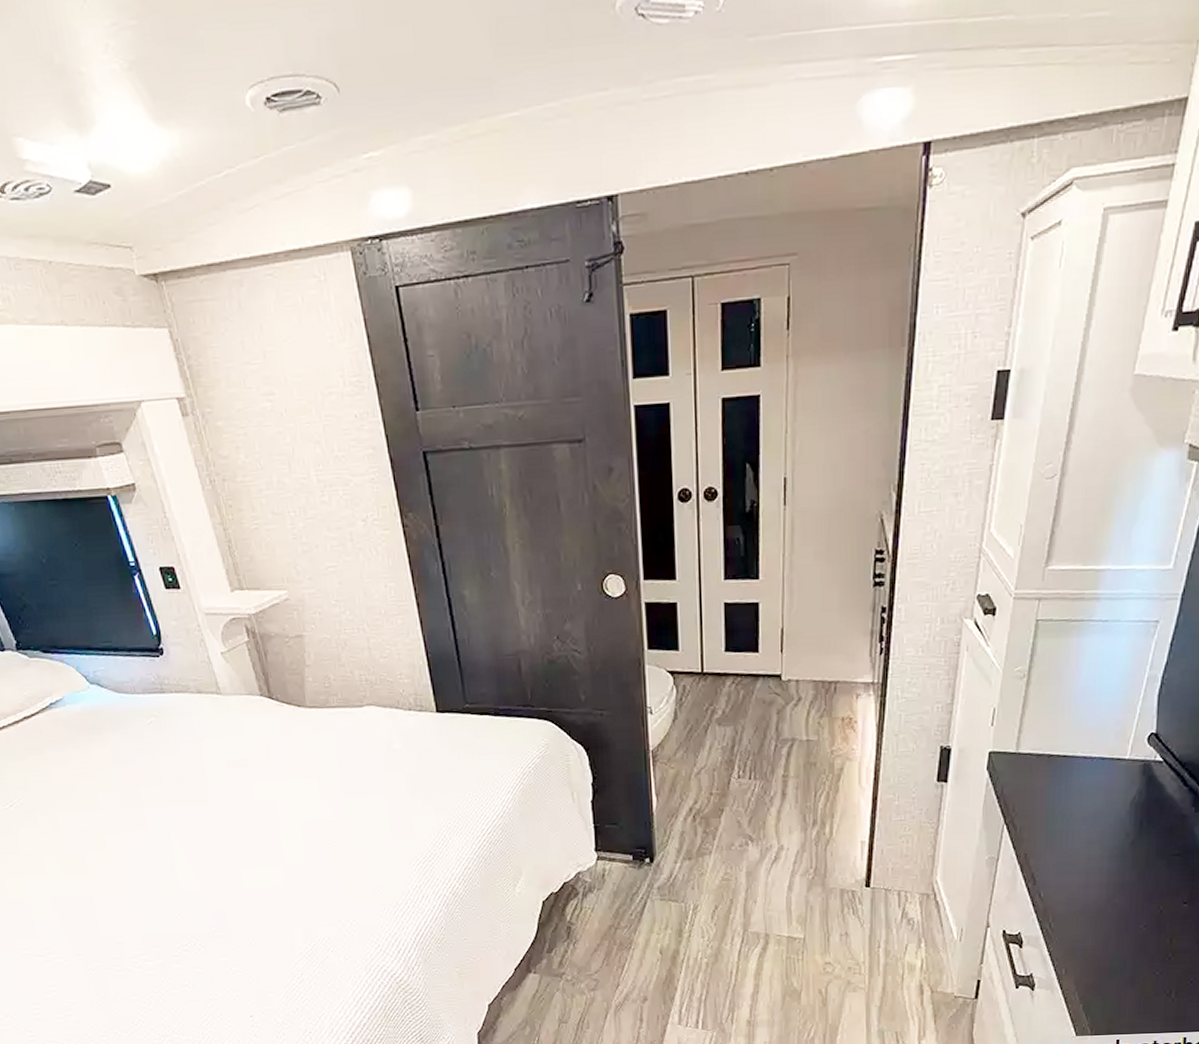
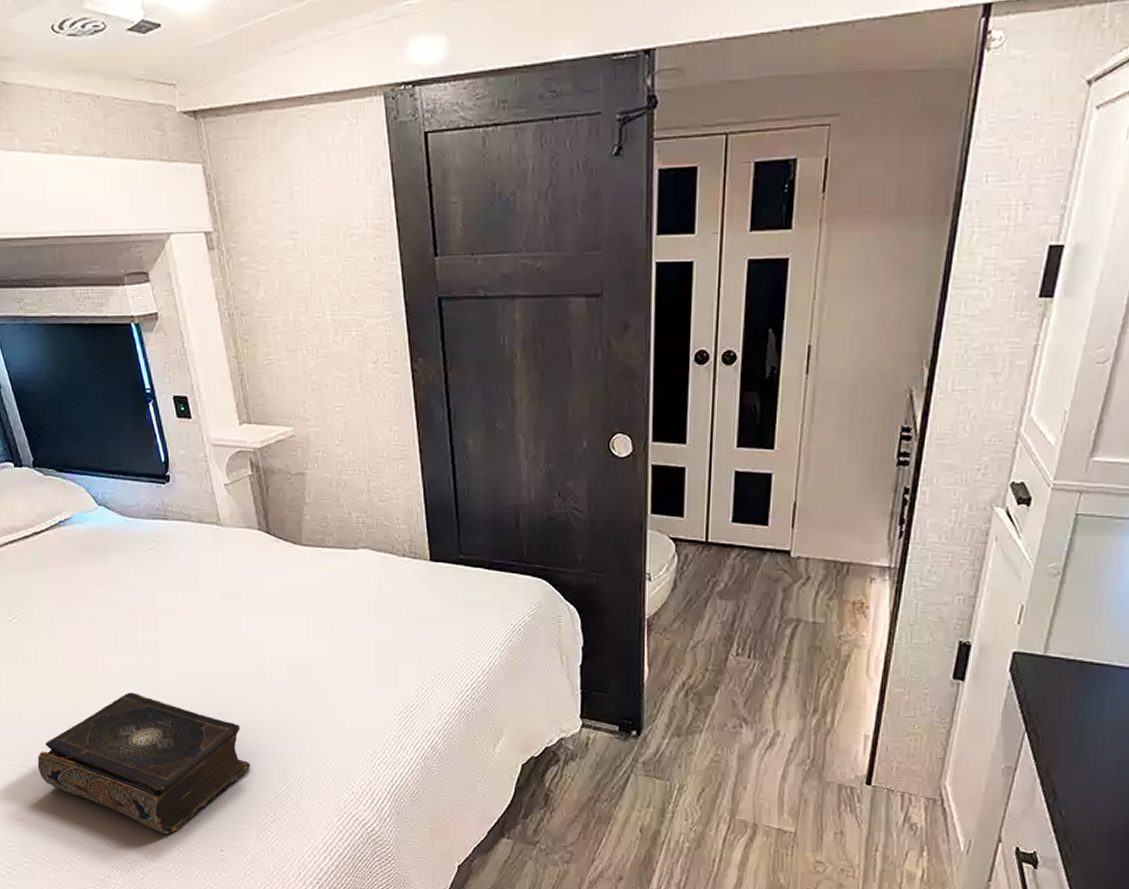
book: none [50,869,274,1007] -> present [37,692,251,835]

